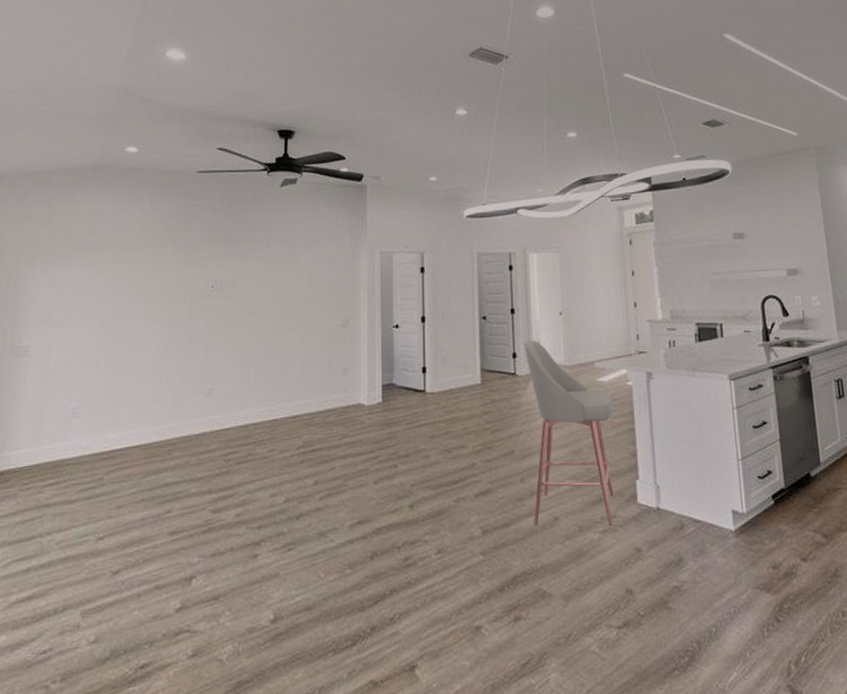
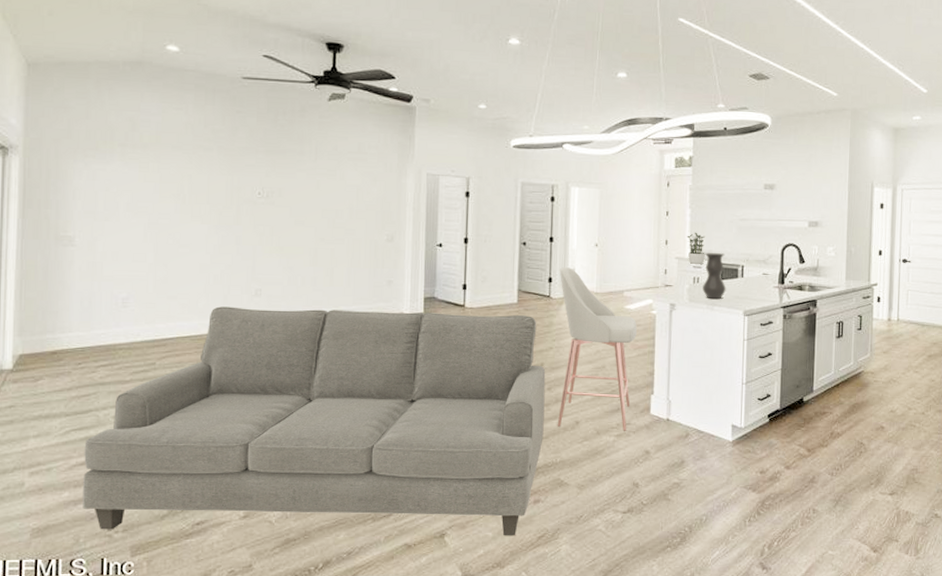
sofa: none [19,397,520,680] -> present [83,306,546,536]
potted plant: none [656,291,679,327] -> present [687,232,706,265]
vase: none [678,312,706,365] -> present [703,253,726,300]

